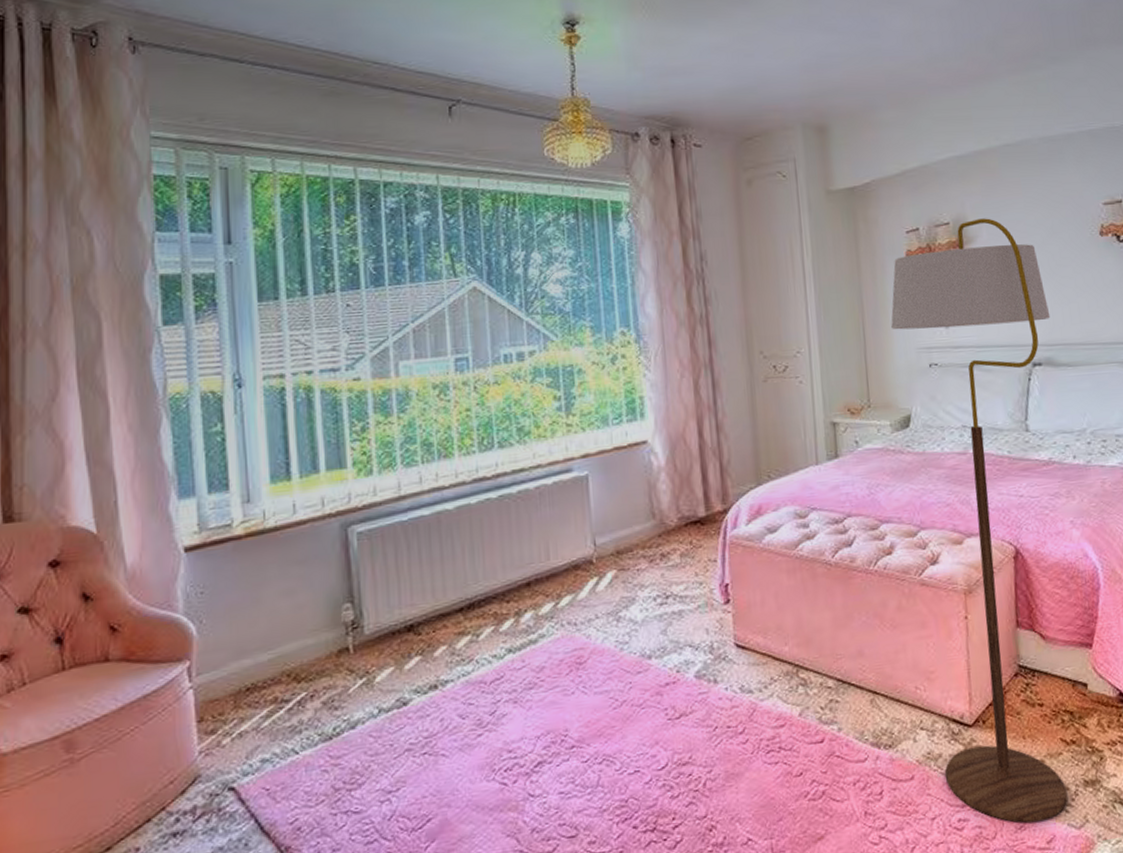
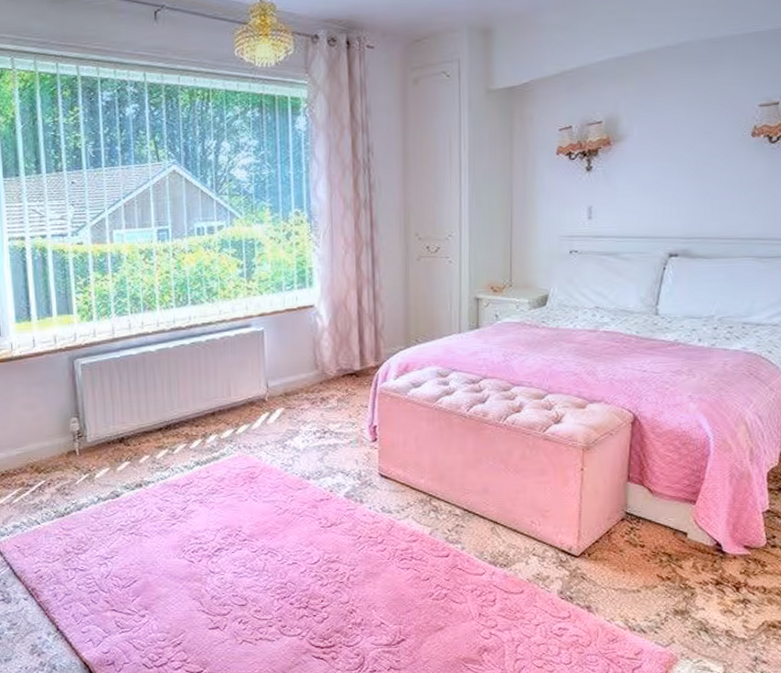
floor lamp: present [891,218,1068,823] -> none [537,118,692,638]

